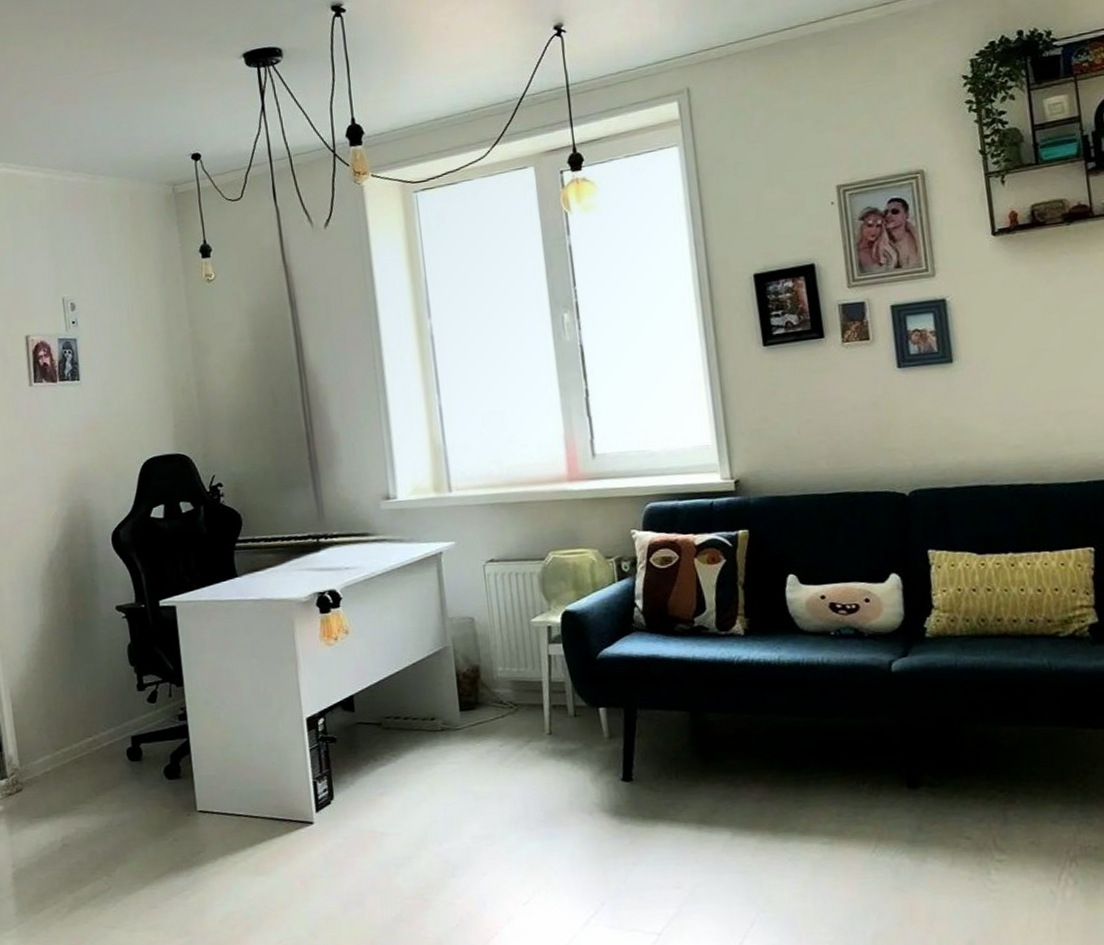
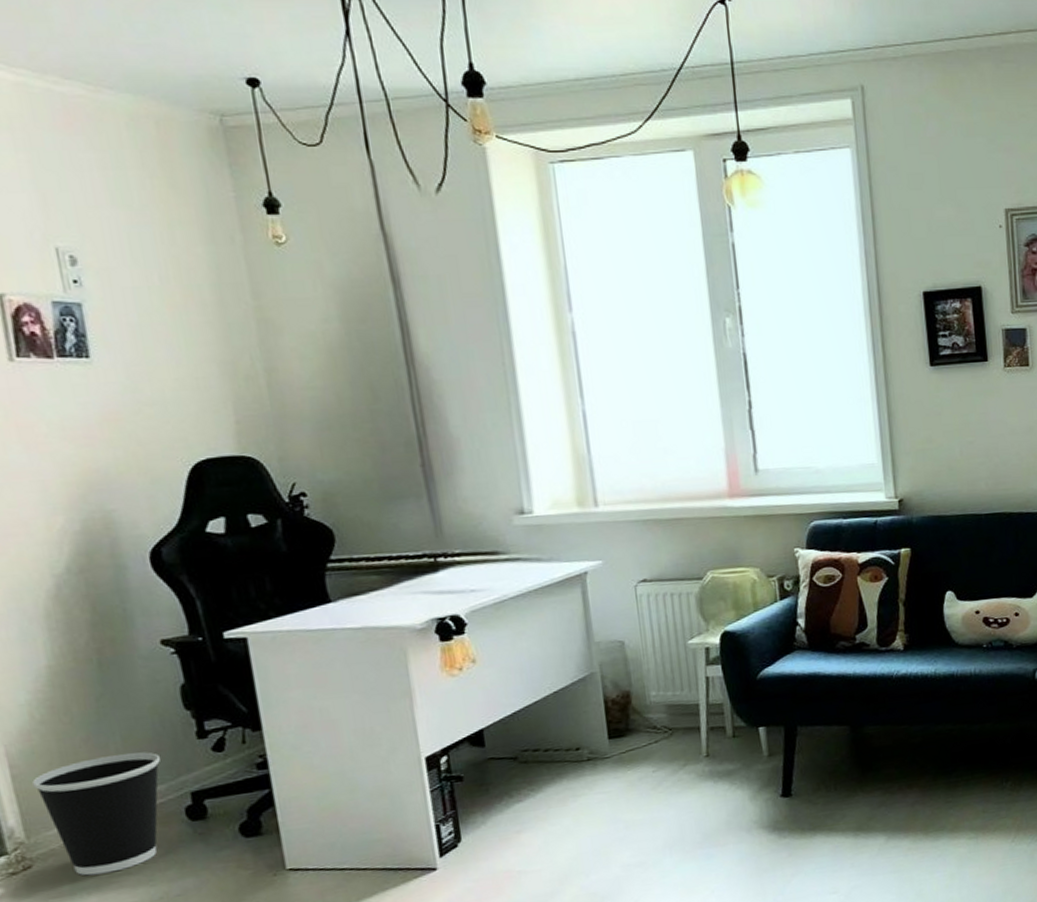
wastebasket: none [26,699,111,801] -> present [32,752,160,876]

